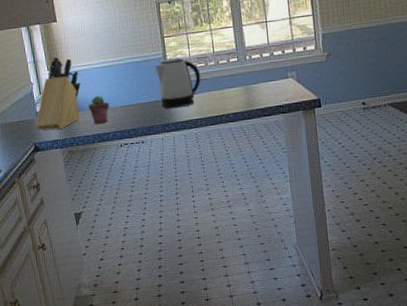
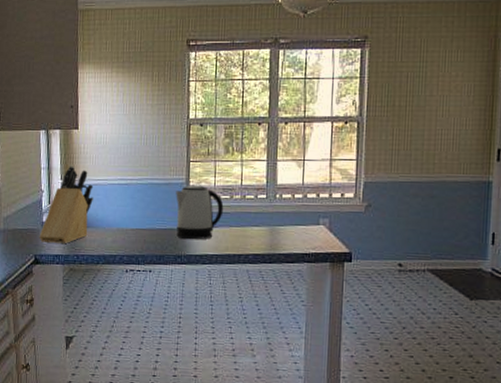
potted succulent: present [88,95,110,124] -> none [98,213,121,244]

